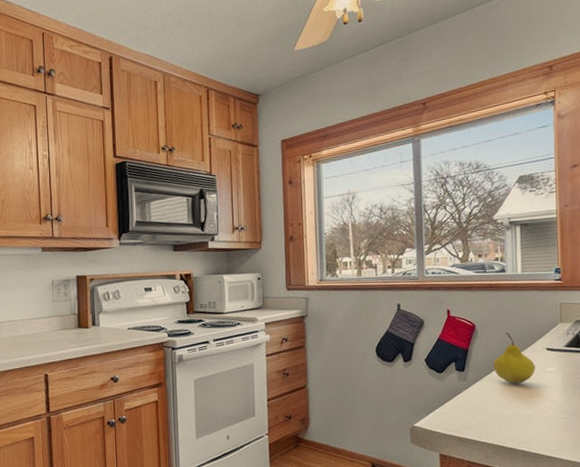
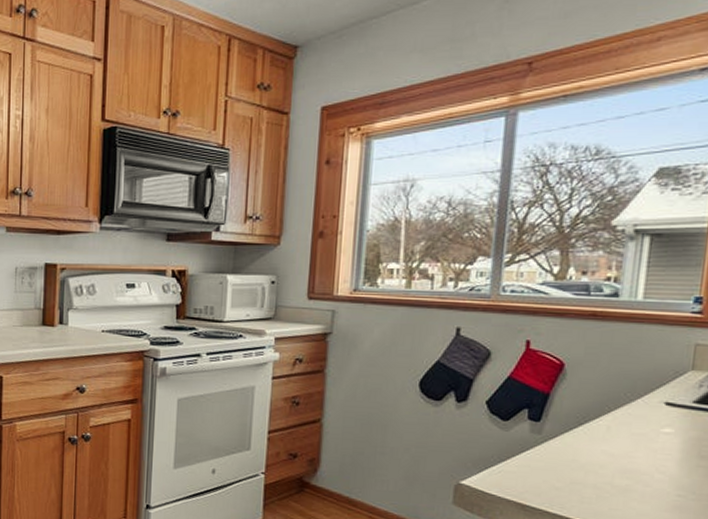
fruit: present [494,333,535,384] -> none [583,377,645,445]

